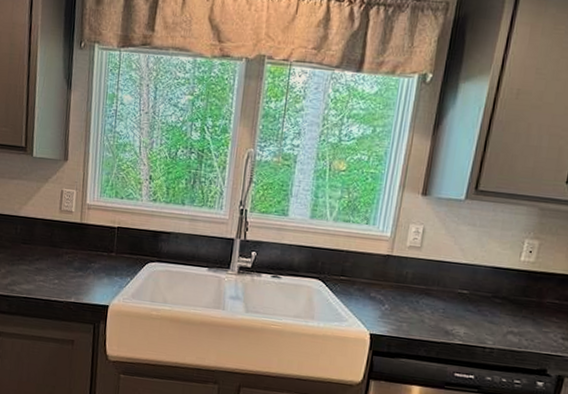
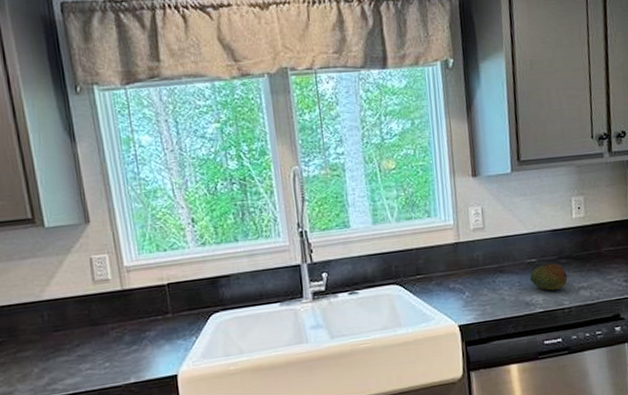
fruit: none [456,298,498,328] -> present [530,262,568,291]

